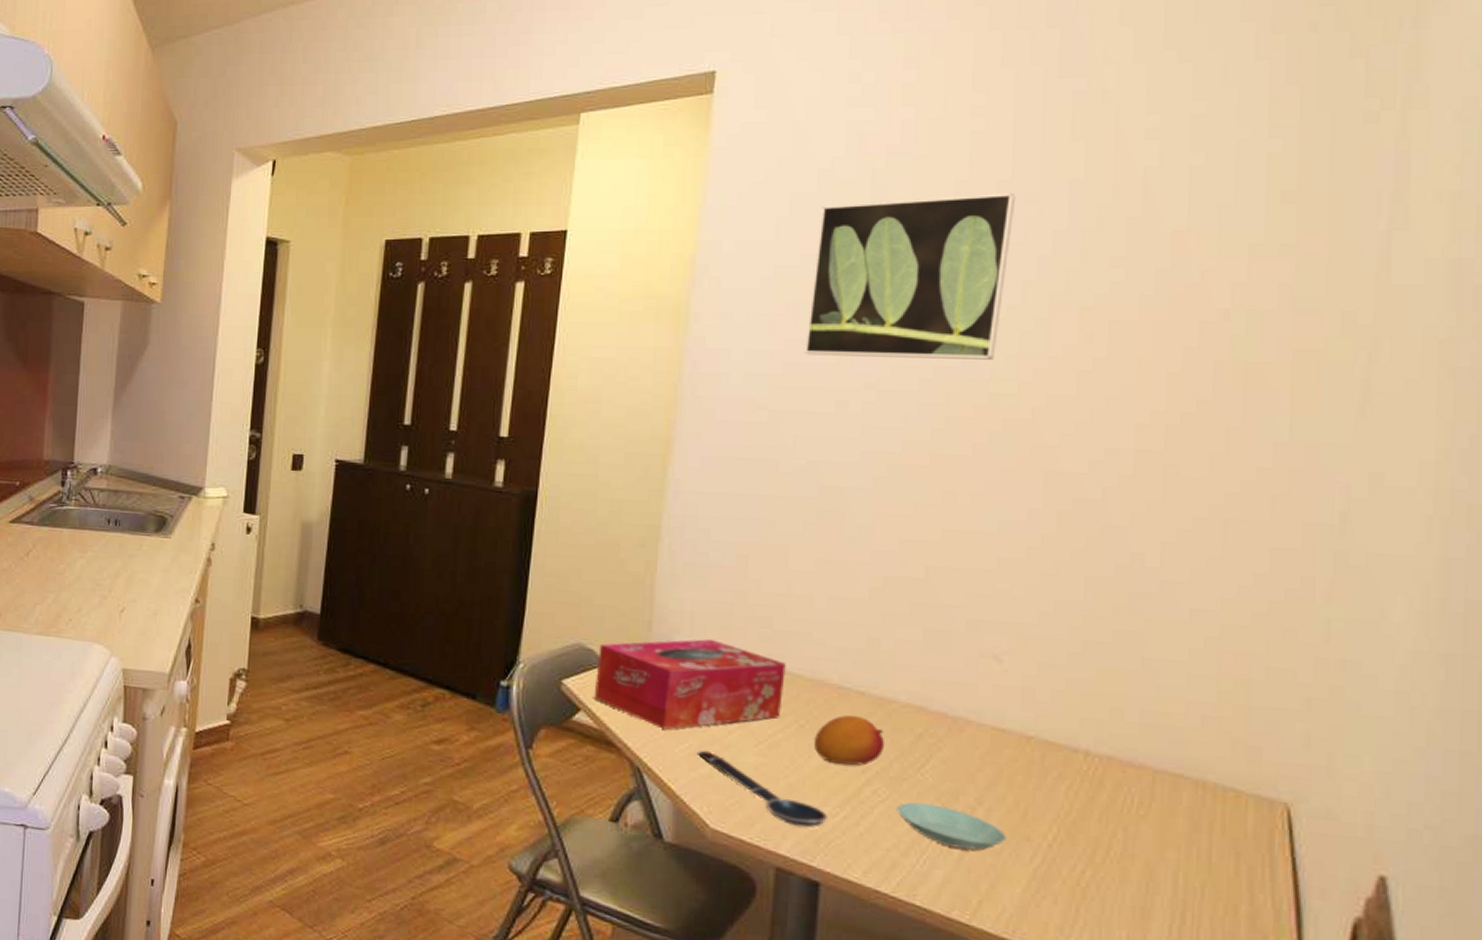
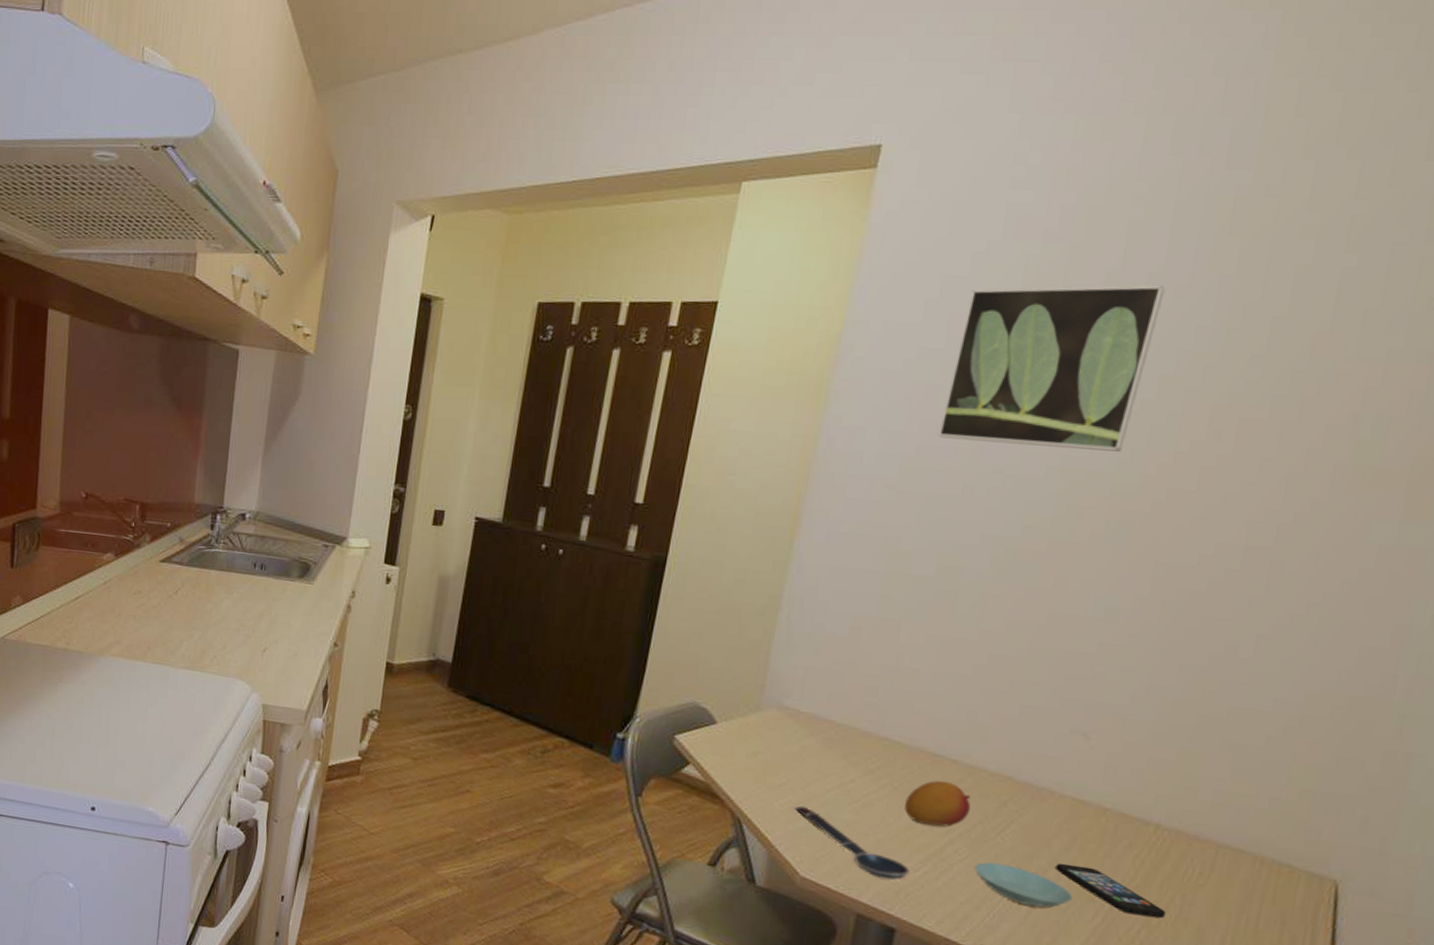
tissue box: present [593,639,786,730] -> none [703,703,887,786]
smartphone: none [984,799,1110,855] -> present [1056,863,1167,918]

